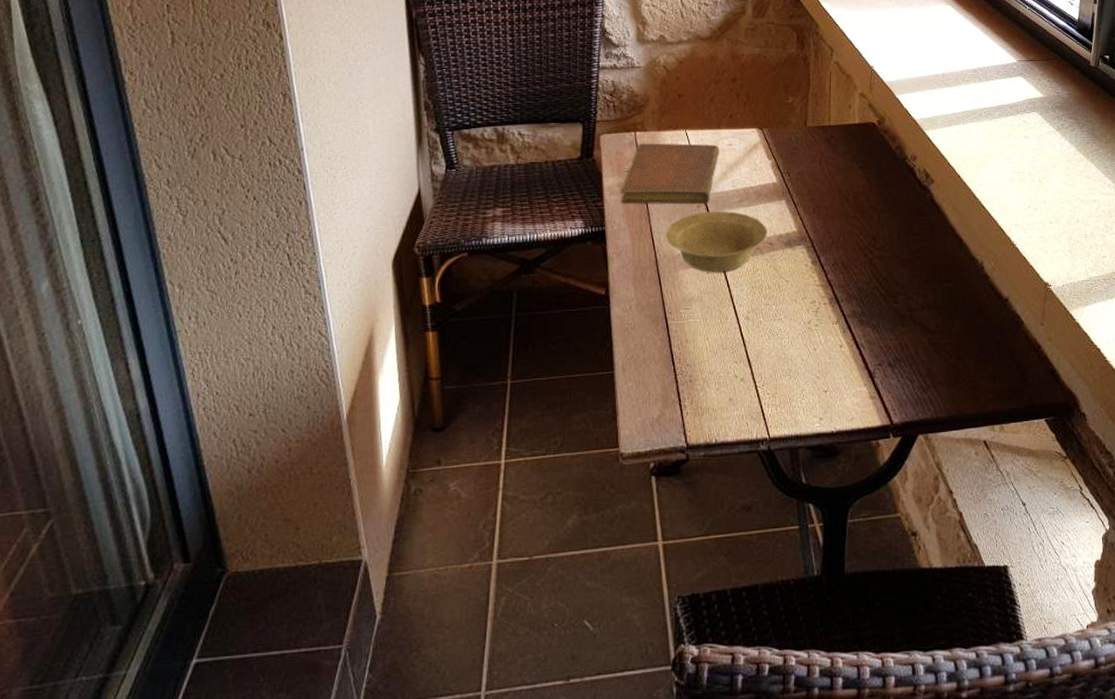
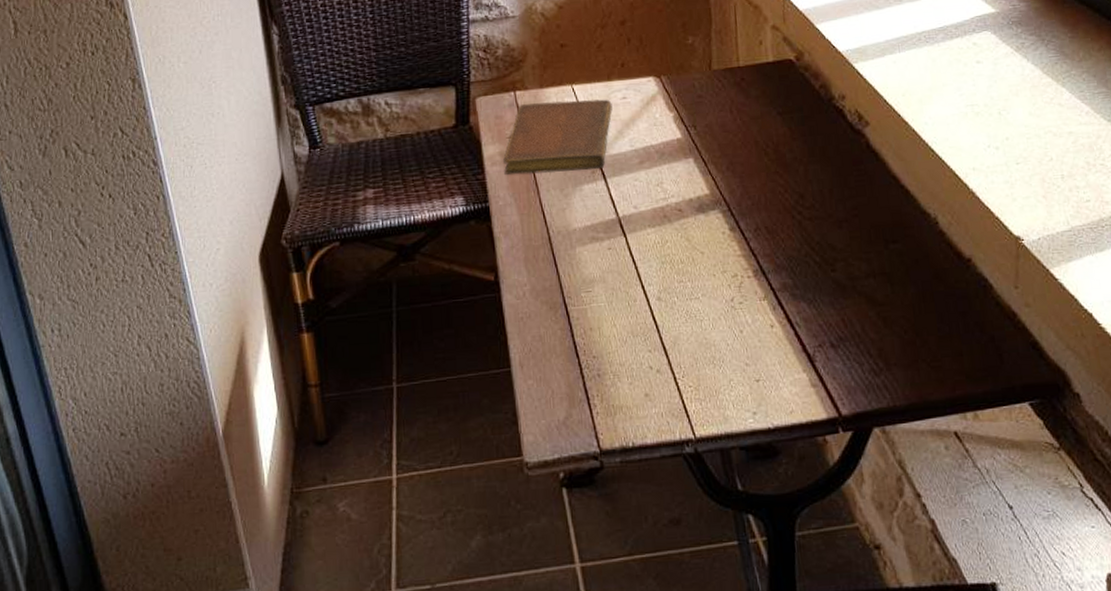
bowl: present [665,211,767,273] -> none [557,175,675,248]

